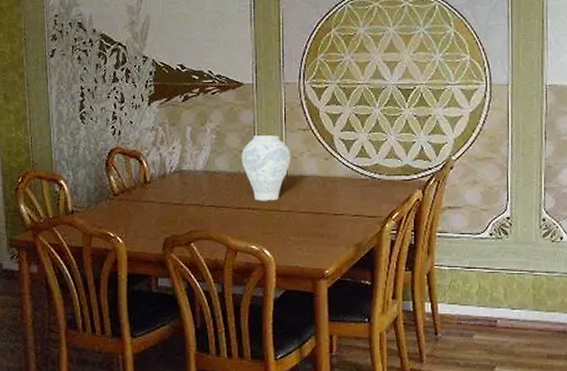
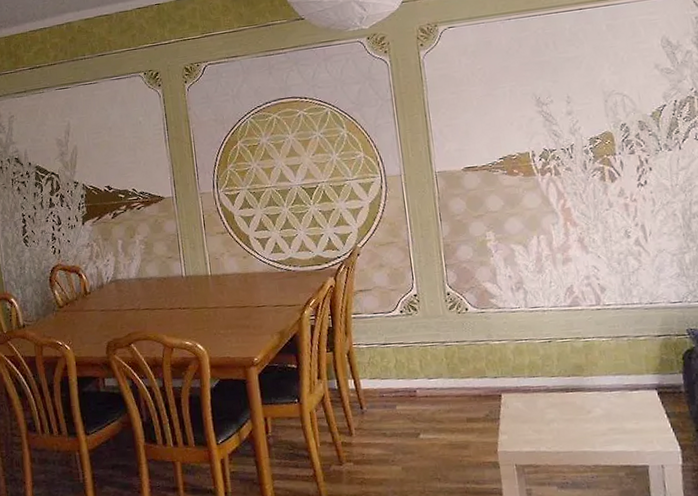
vase: present [241,135,291,201] -> none [168,240,213,301]

